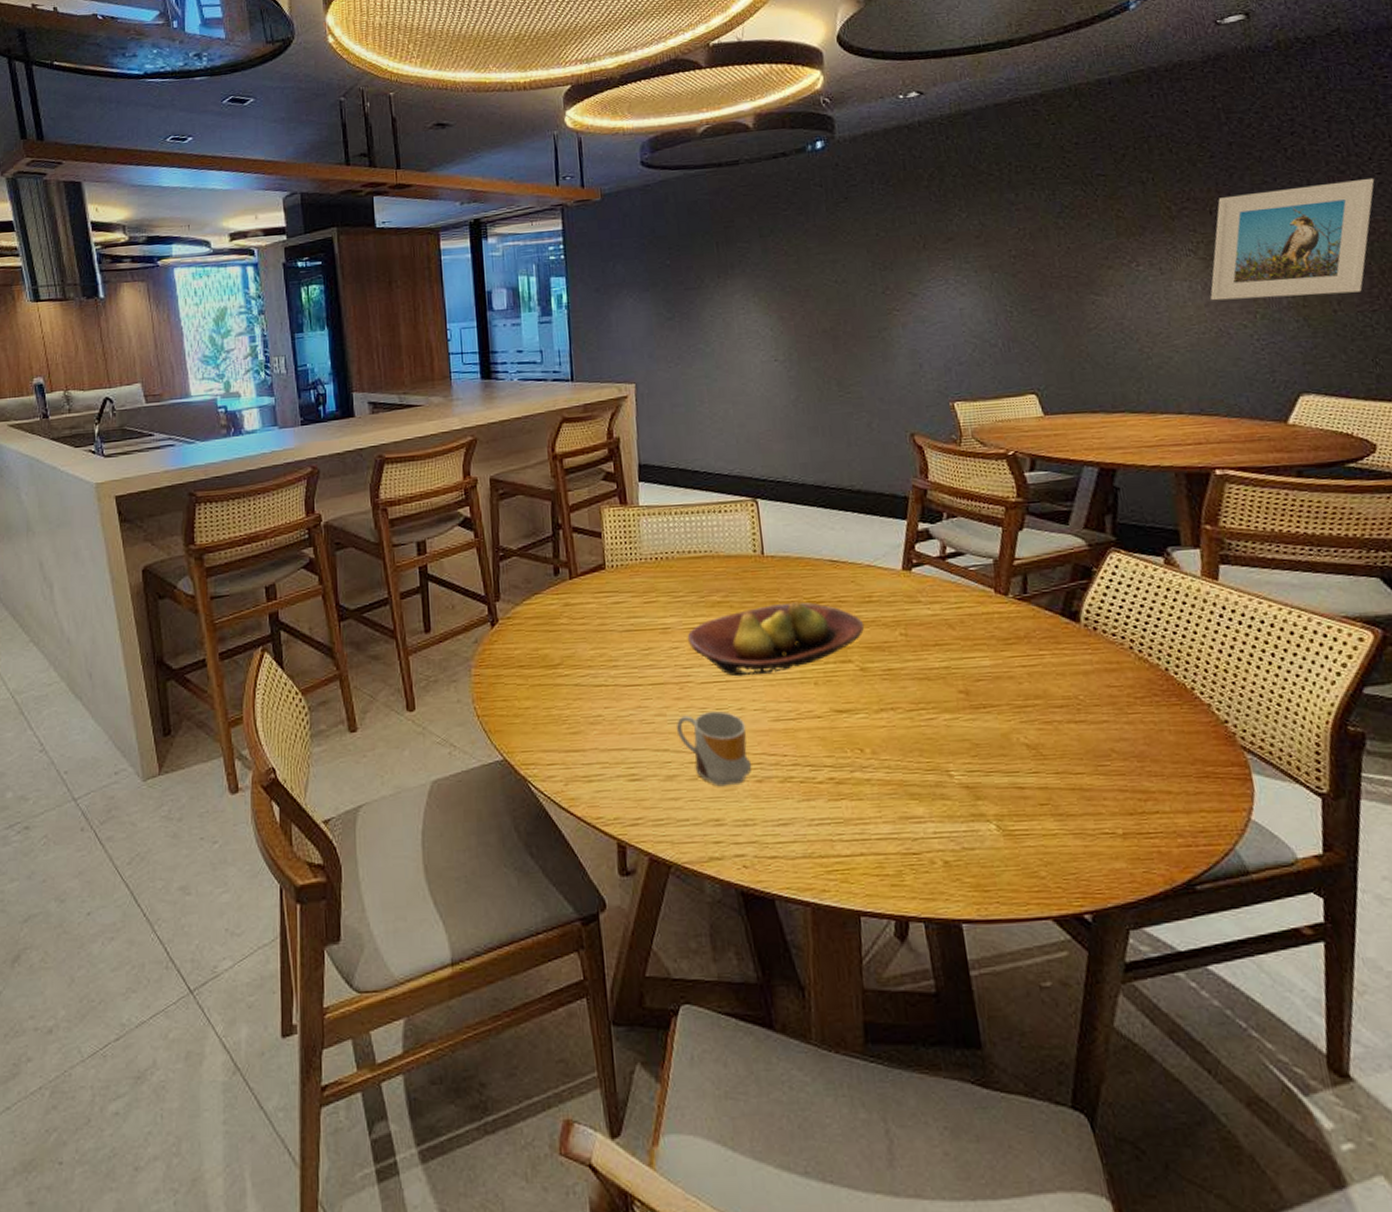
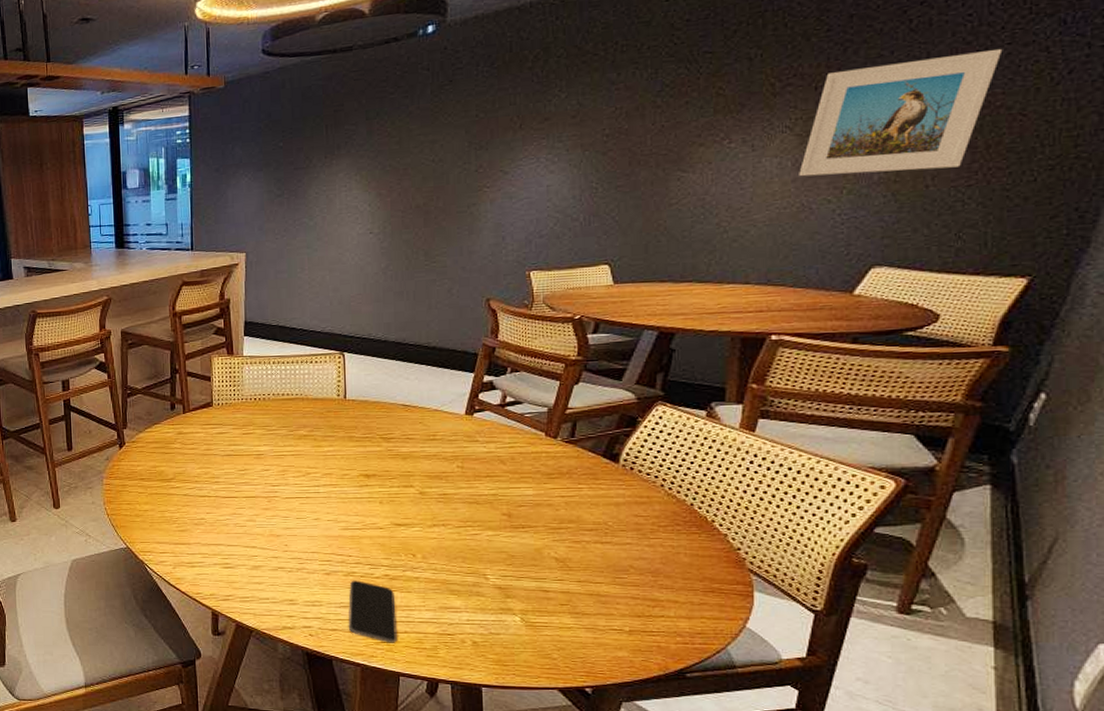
mug: present [677,710,752,787] -> none [264,519,322,576]
fruit bowl: present [687,602,865,677] -> none [276,437,427,494]
smartphone: none [788,787,852,871] -> present [348,580,397,643]

